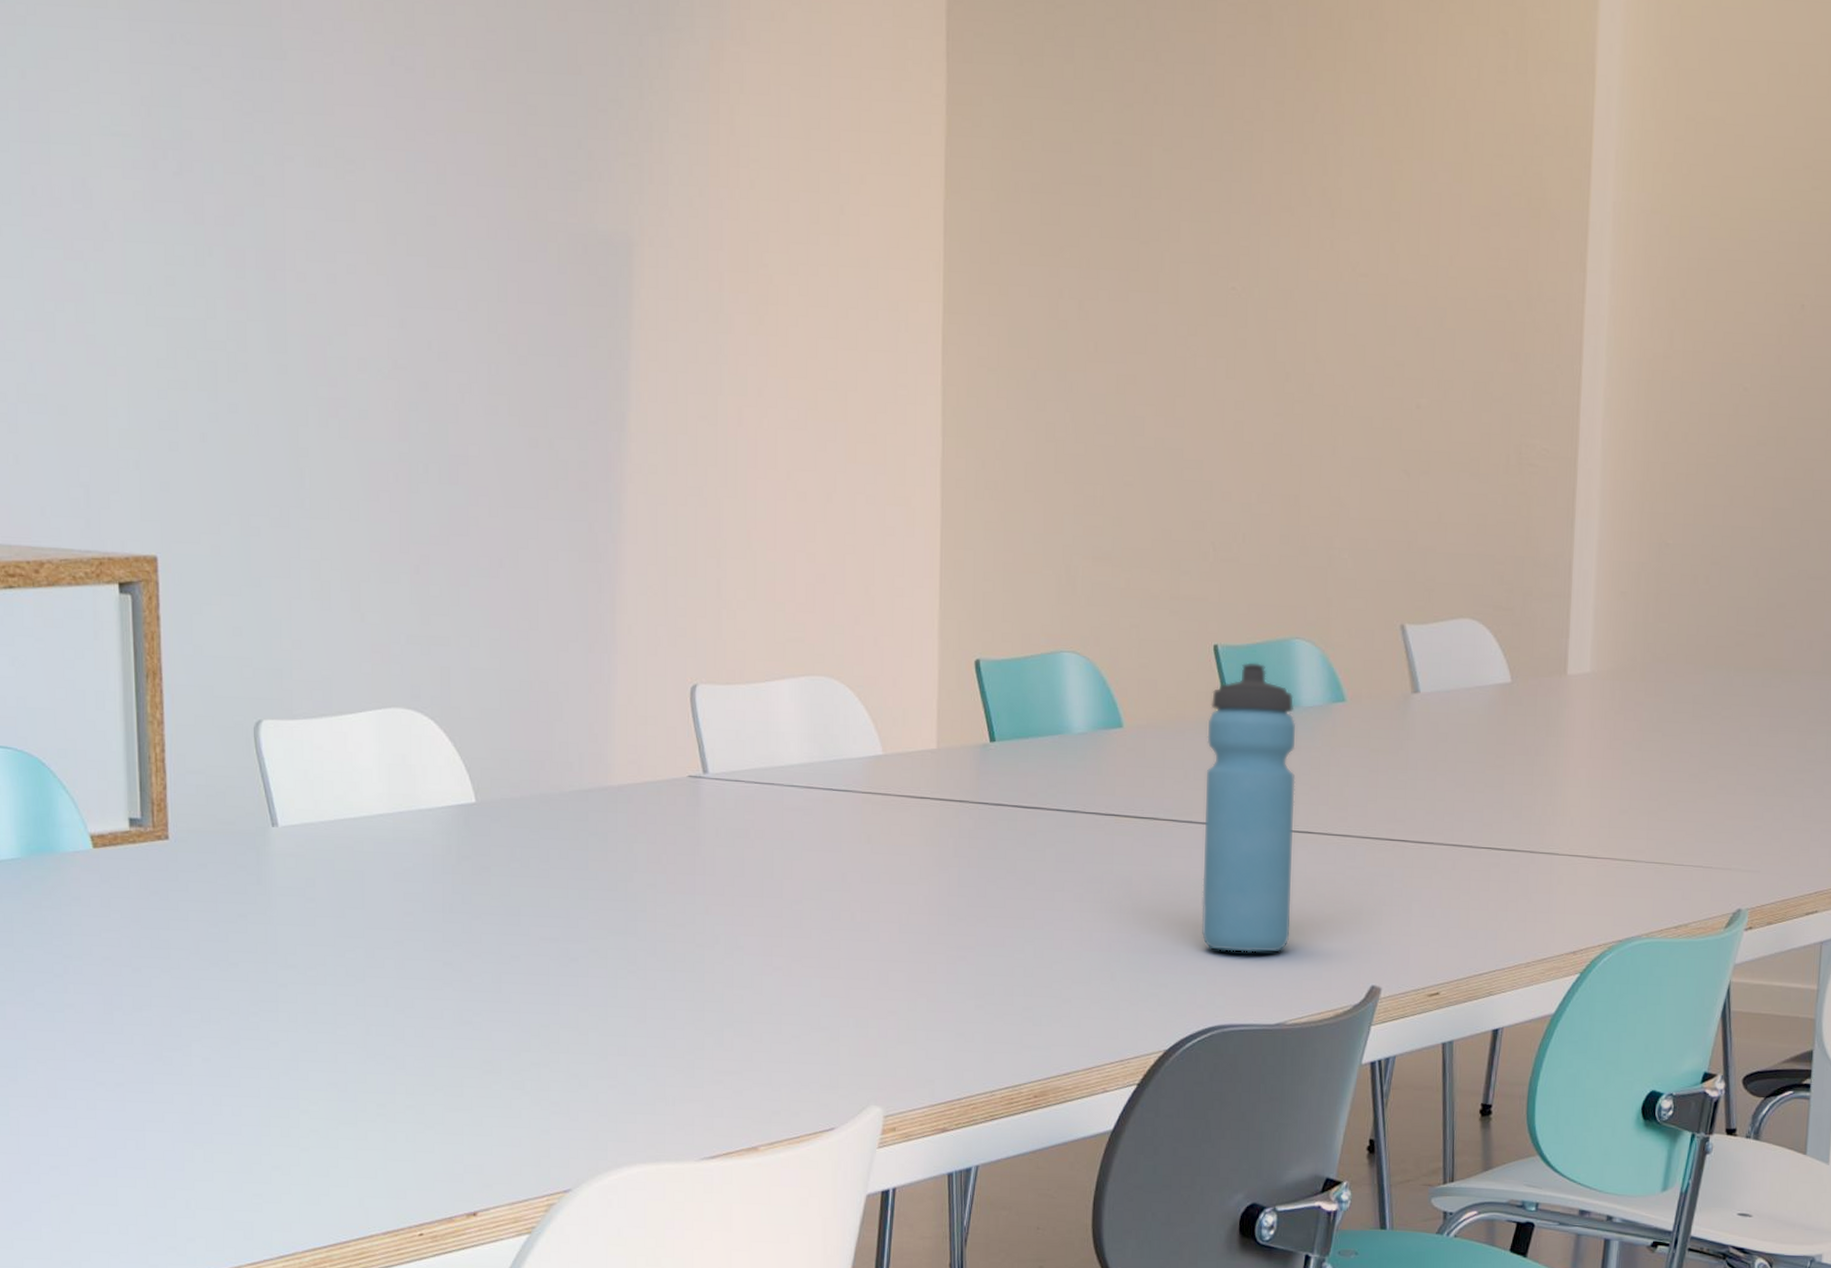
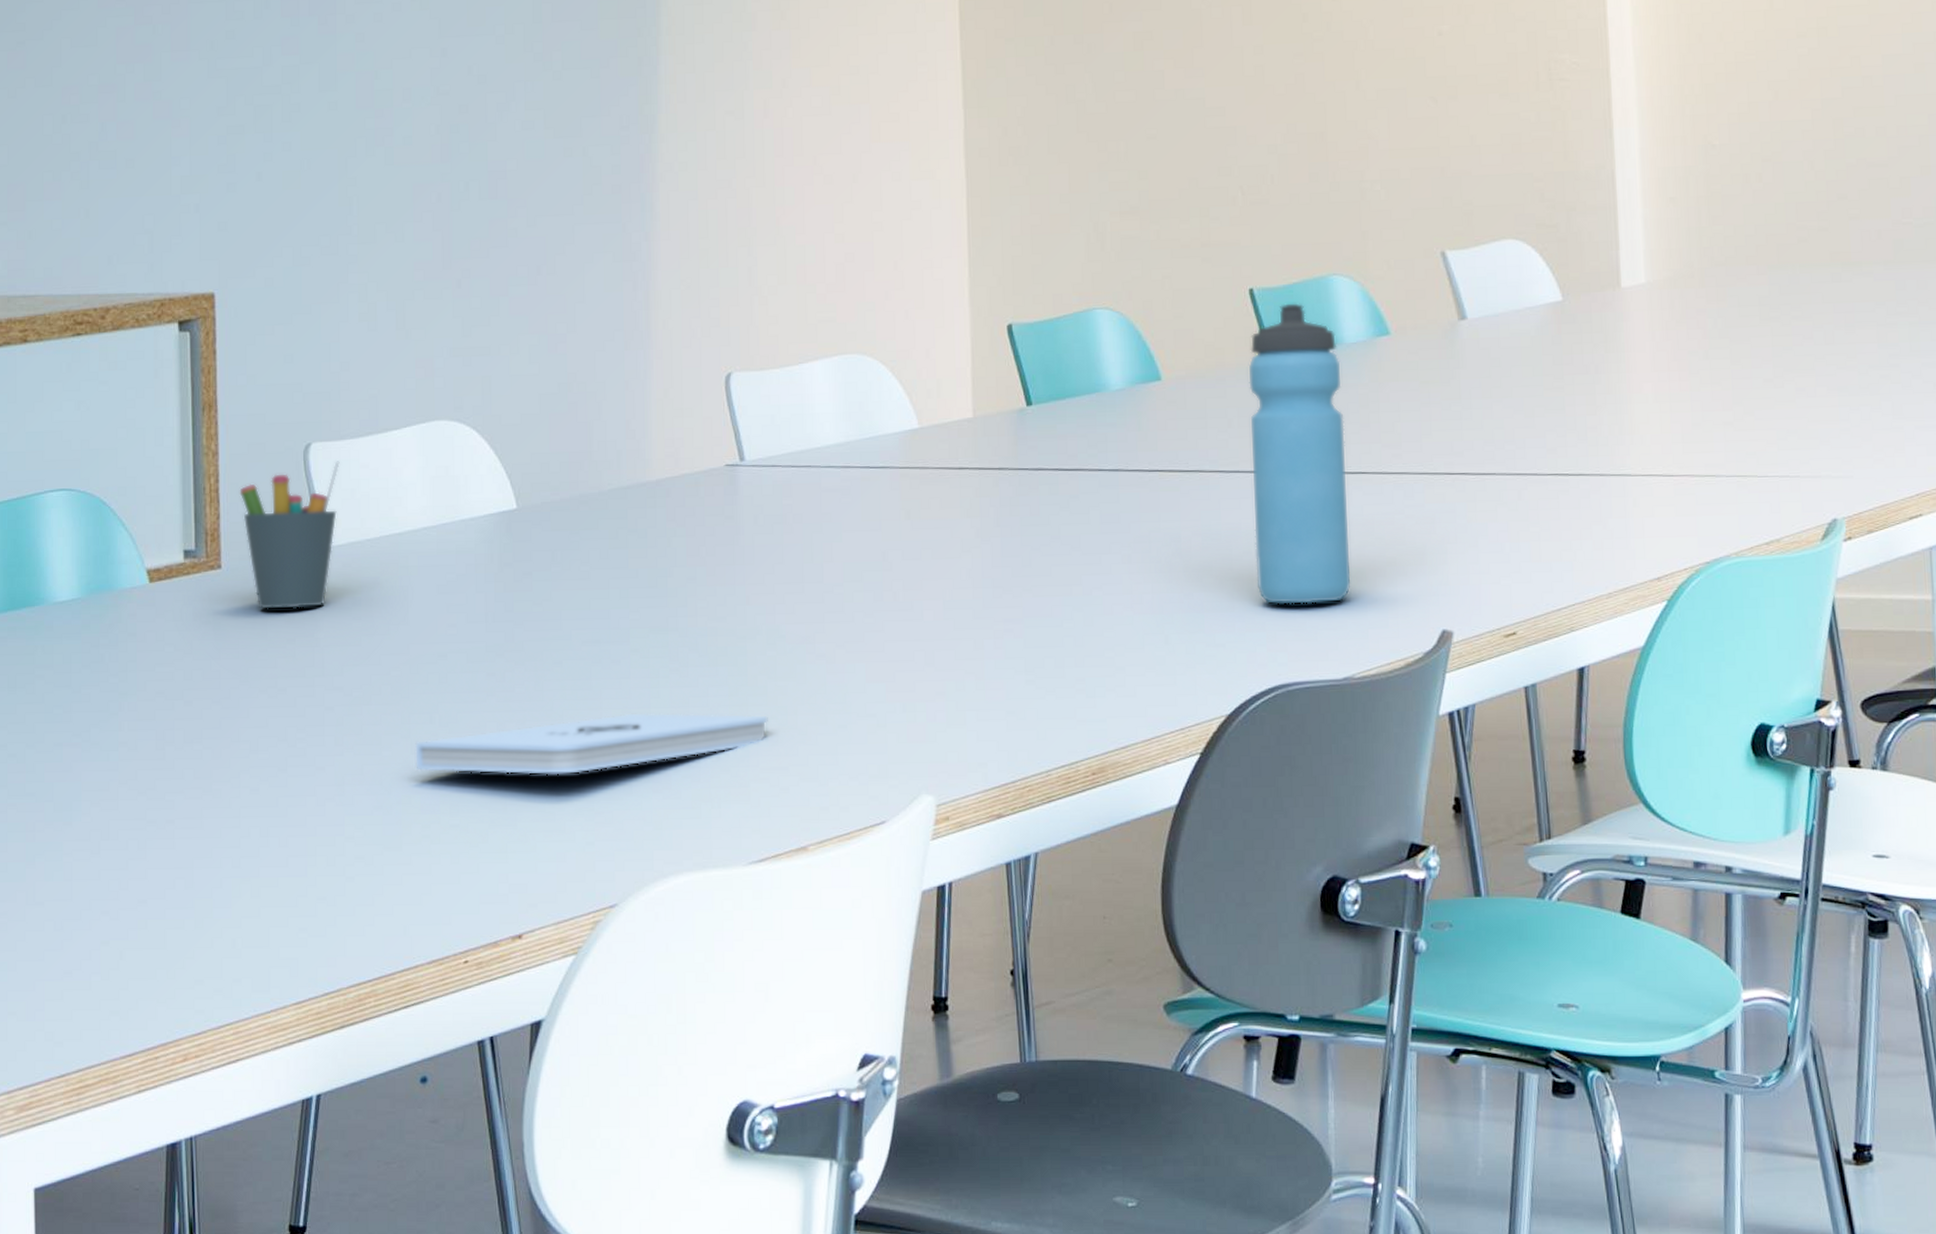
pen holder: none [187,740,292,885] -> present [239,461,340,609]
notepad: none [371,1011,724,1065] -> present [415,713,768,774]

